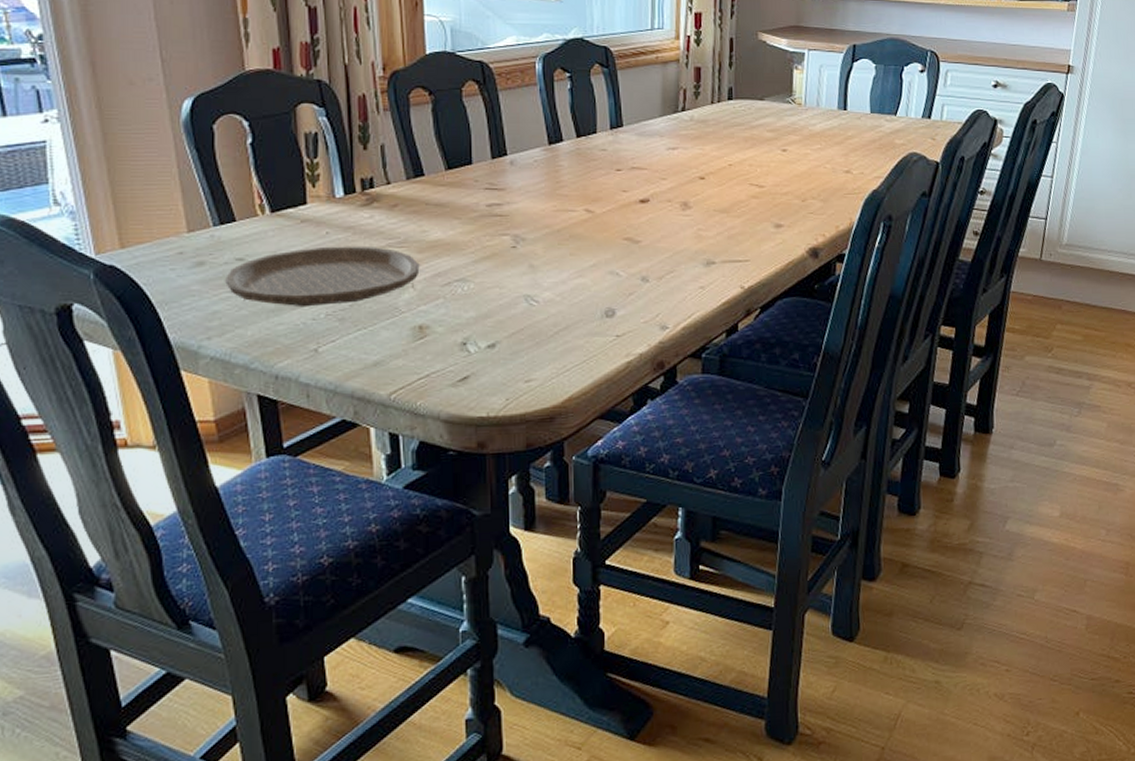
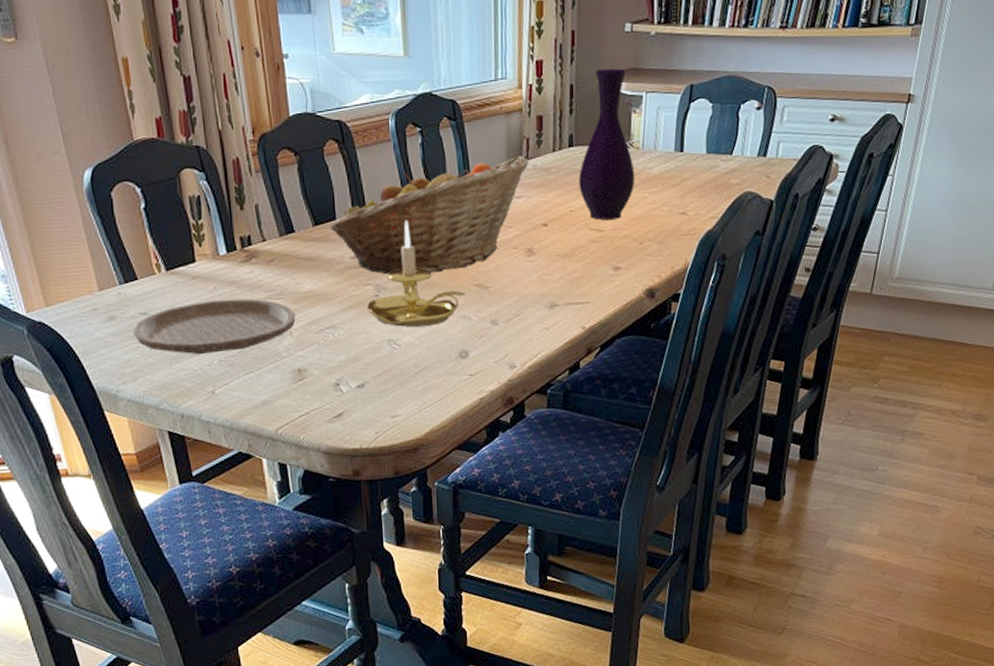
fruit basket: none [464,106,686,225] -> present [329,155,529,275]
candle holder: none [503,167,614,282] -> present [367,220,466,327]
vase: none [738,24,797,175] -> present [579,68,635,220]

